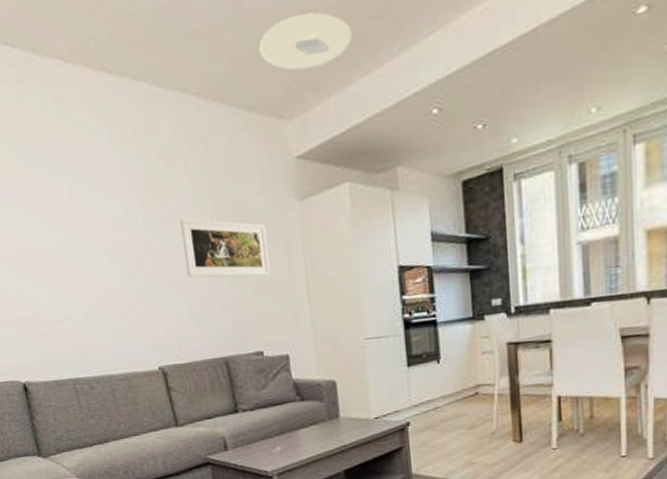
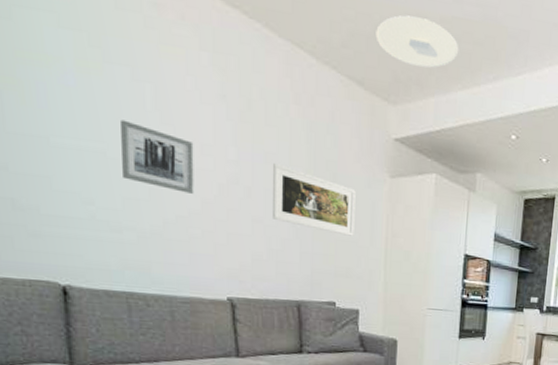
wall art: none [46,216,115,272] -> present [121,119,194,194]

